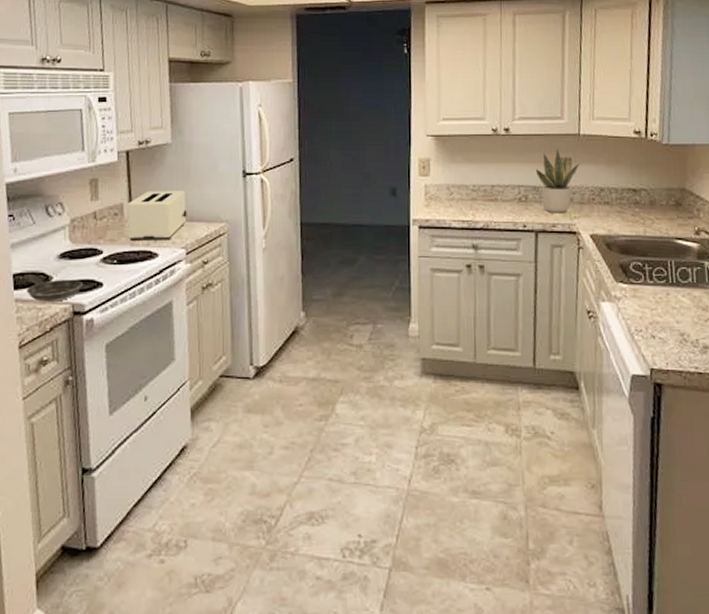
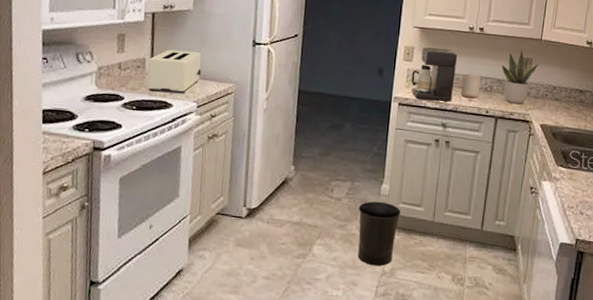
frying pan: present [23,274,83,302] -> none [51,111,104,137]
waste bin: none [385,344,435,423] -> present [358,201,401,266]
coffee maker: none [430,157,483,219] -> present [411,47,458,102]
canister: none [488,181,521,215] -> present [459,72,488,101]

